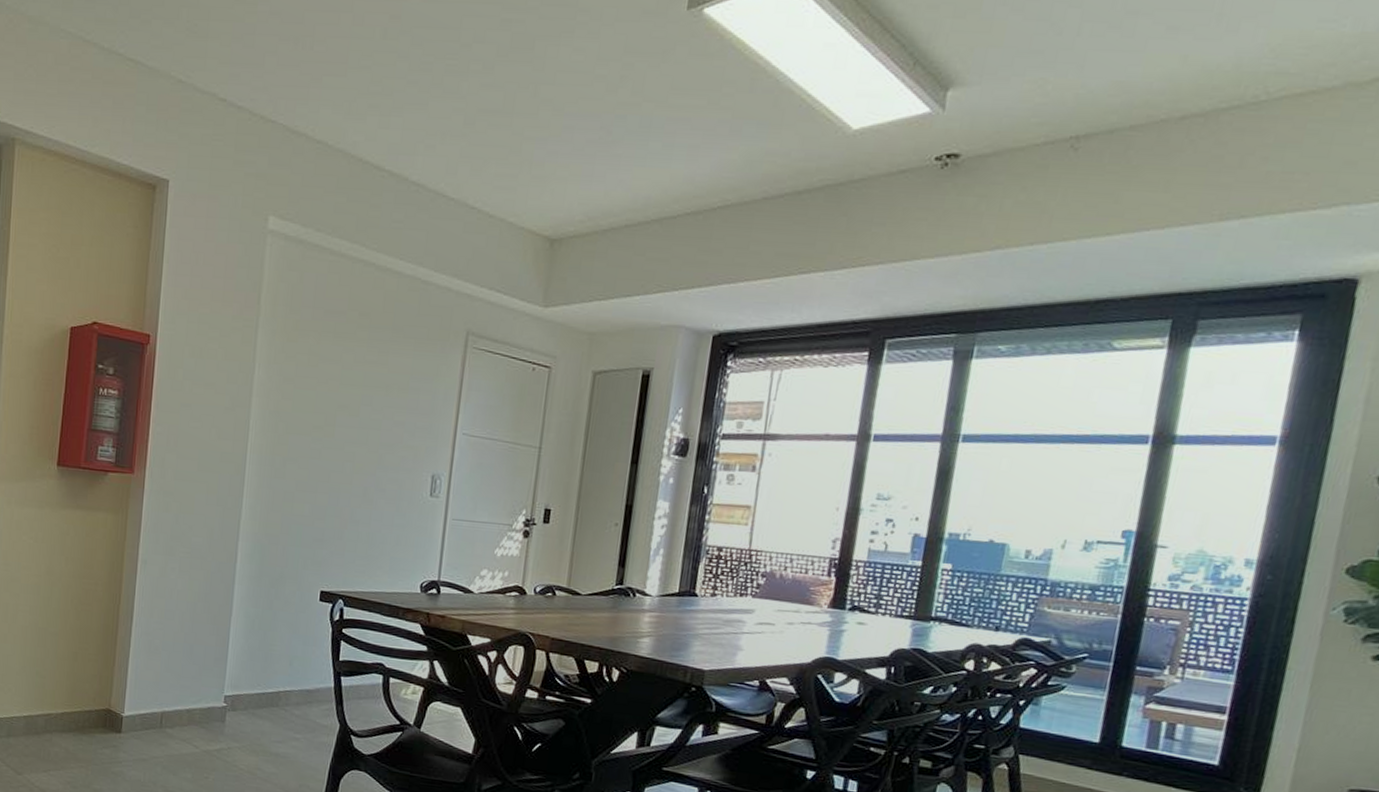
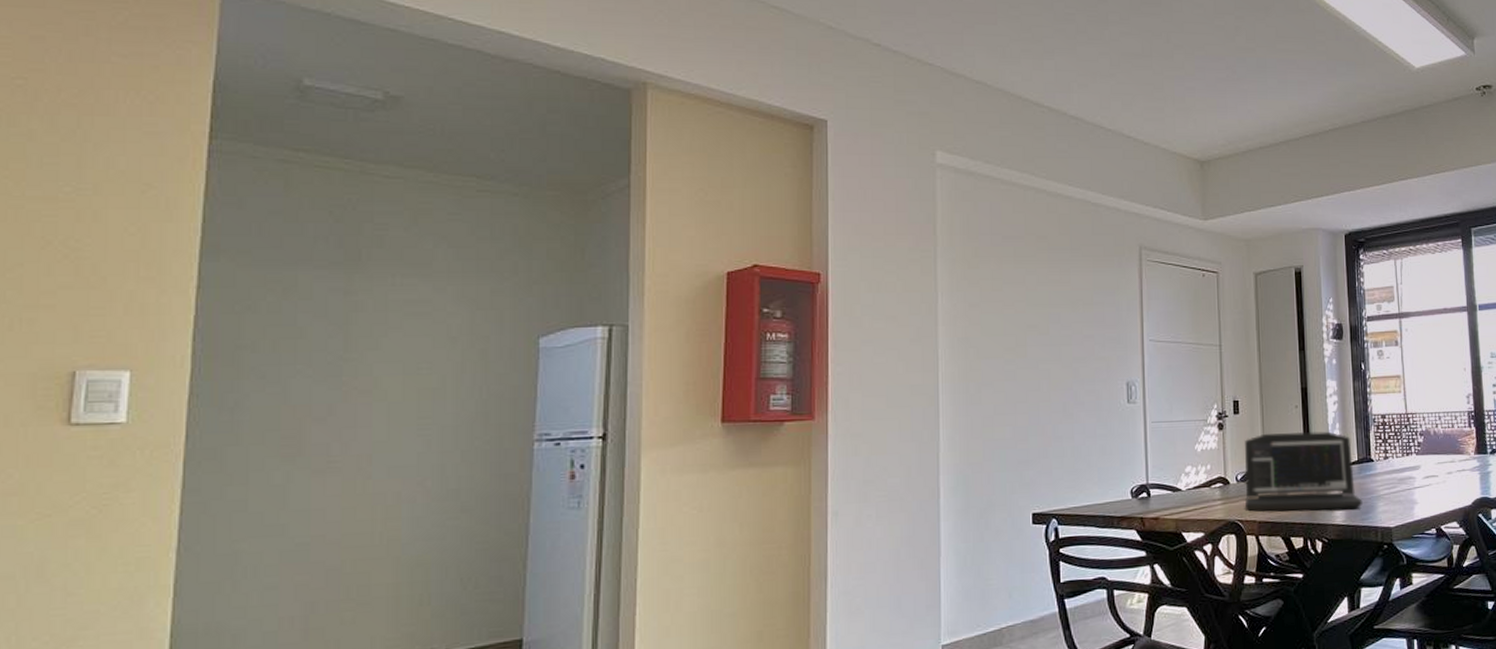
laptop: none [540,549,676,644] -> present [1245,431,1363,513]

